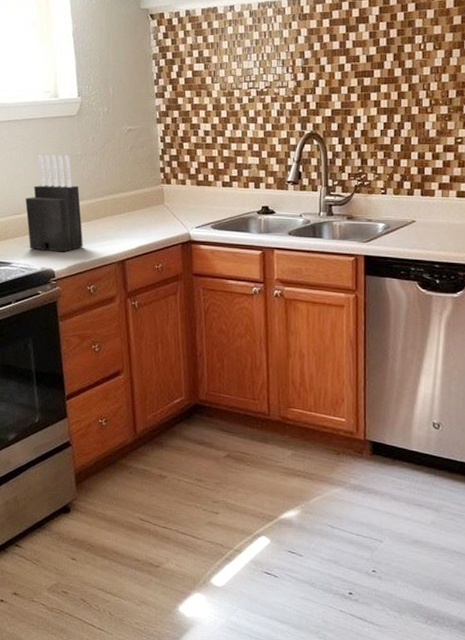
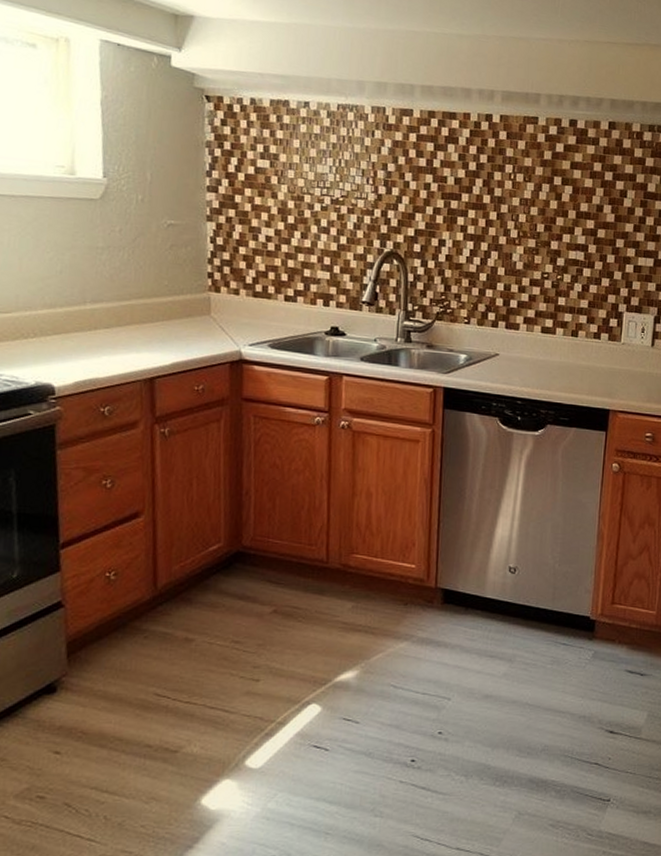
knife block: present [25,154,83,252] -> none [18,241,99,364]

